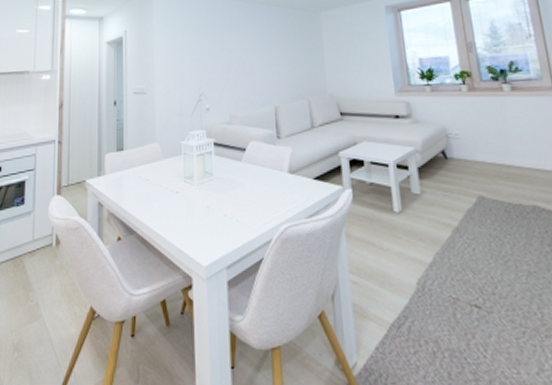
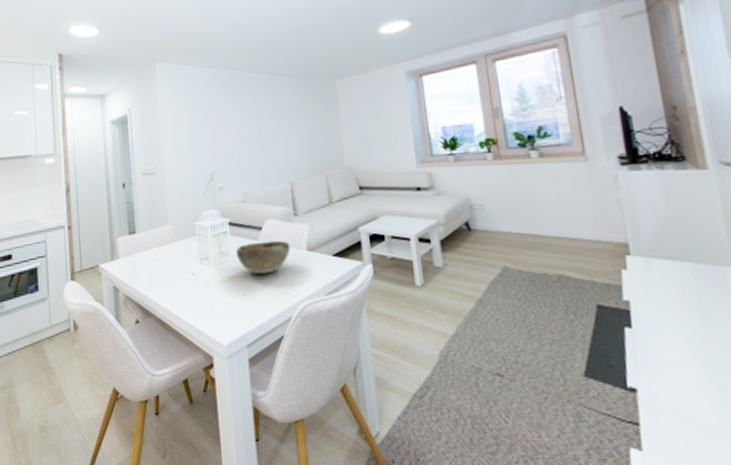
decorative bowl: none [219,162,273,195] -> present [235,240,291,275]

